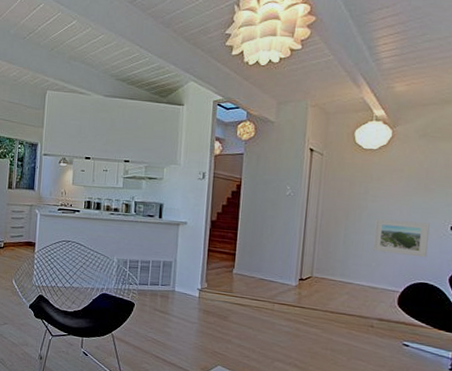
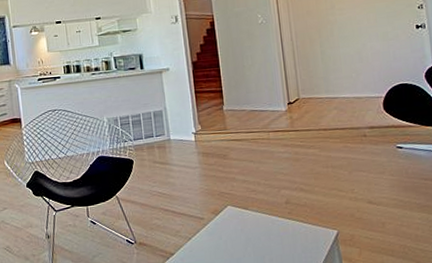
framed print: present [373,219,430,258] -> none [347,26,401,62]

